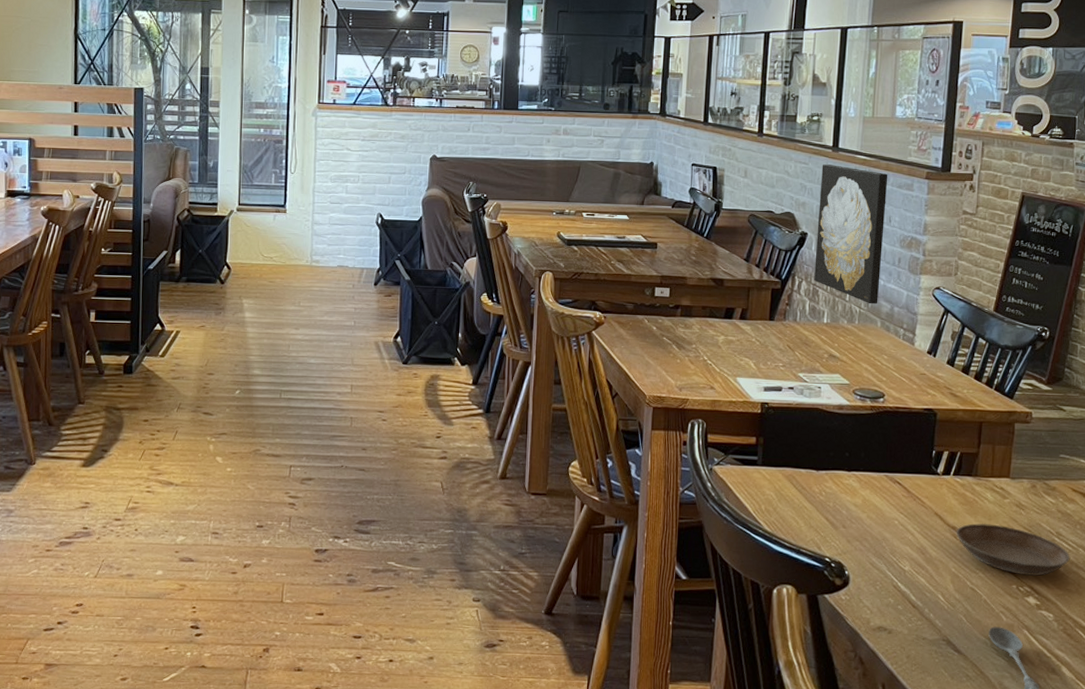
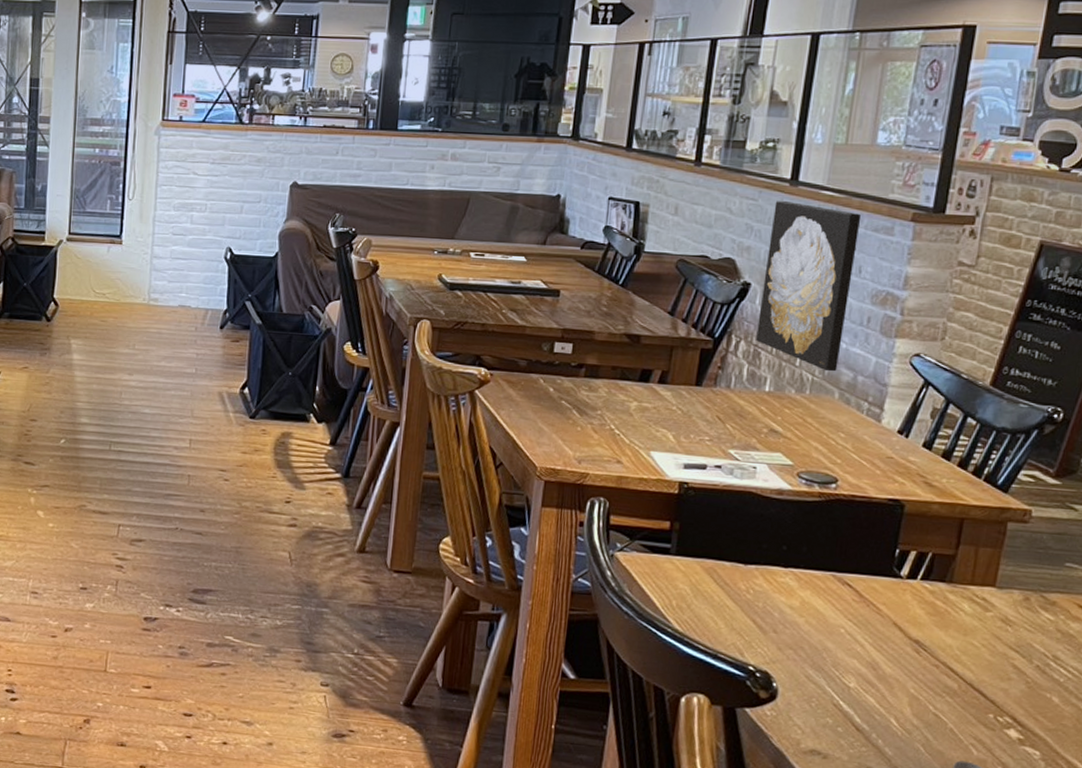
saucer: present [956,523,1070,576] -> none [919,638,1069,705]

